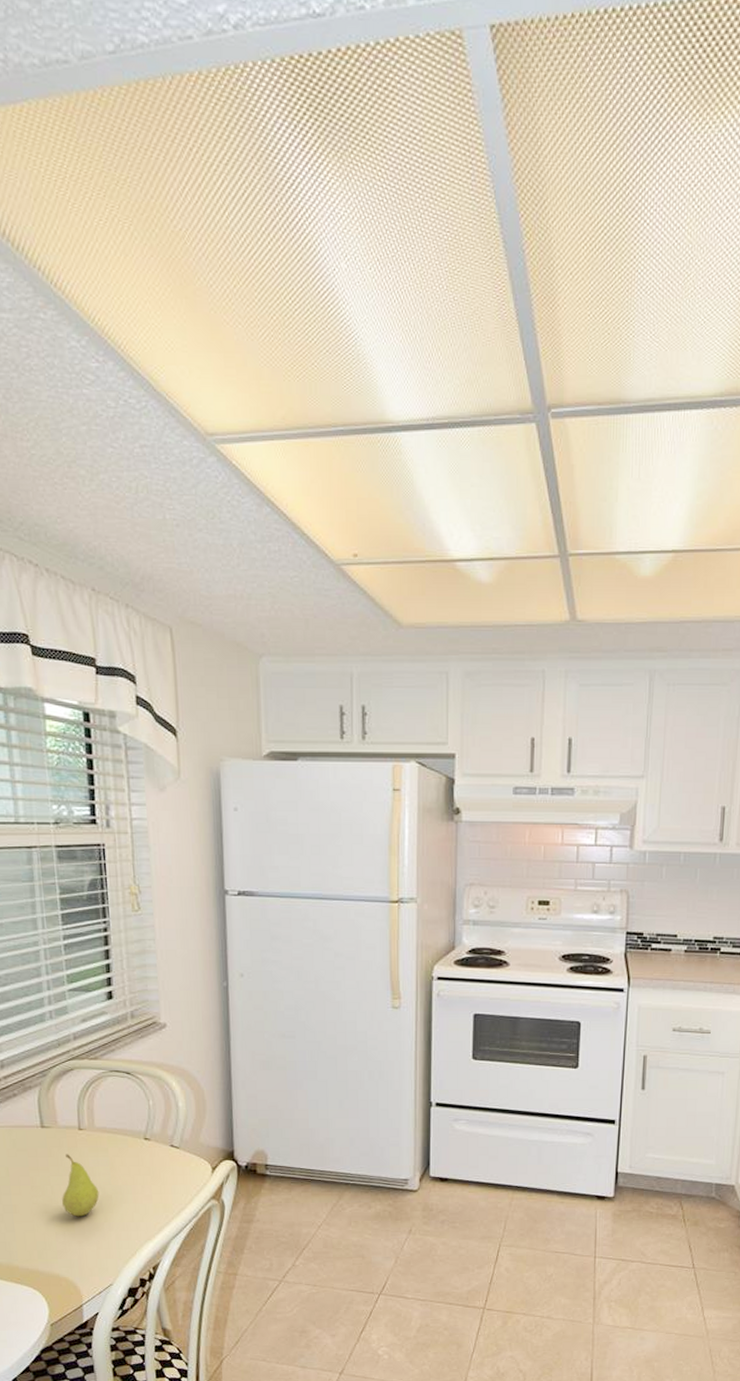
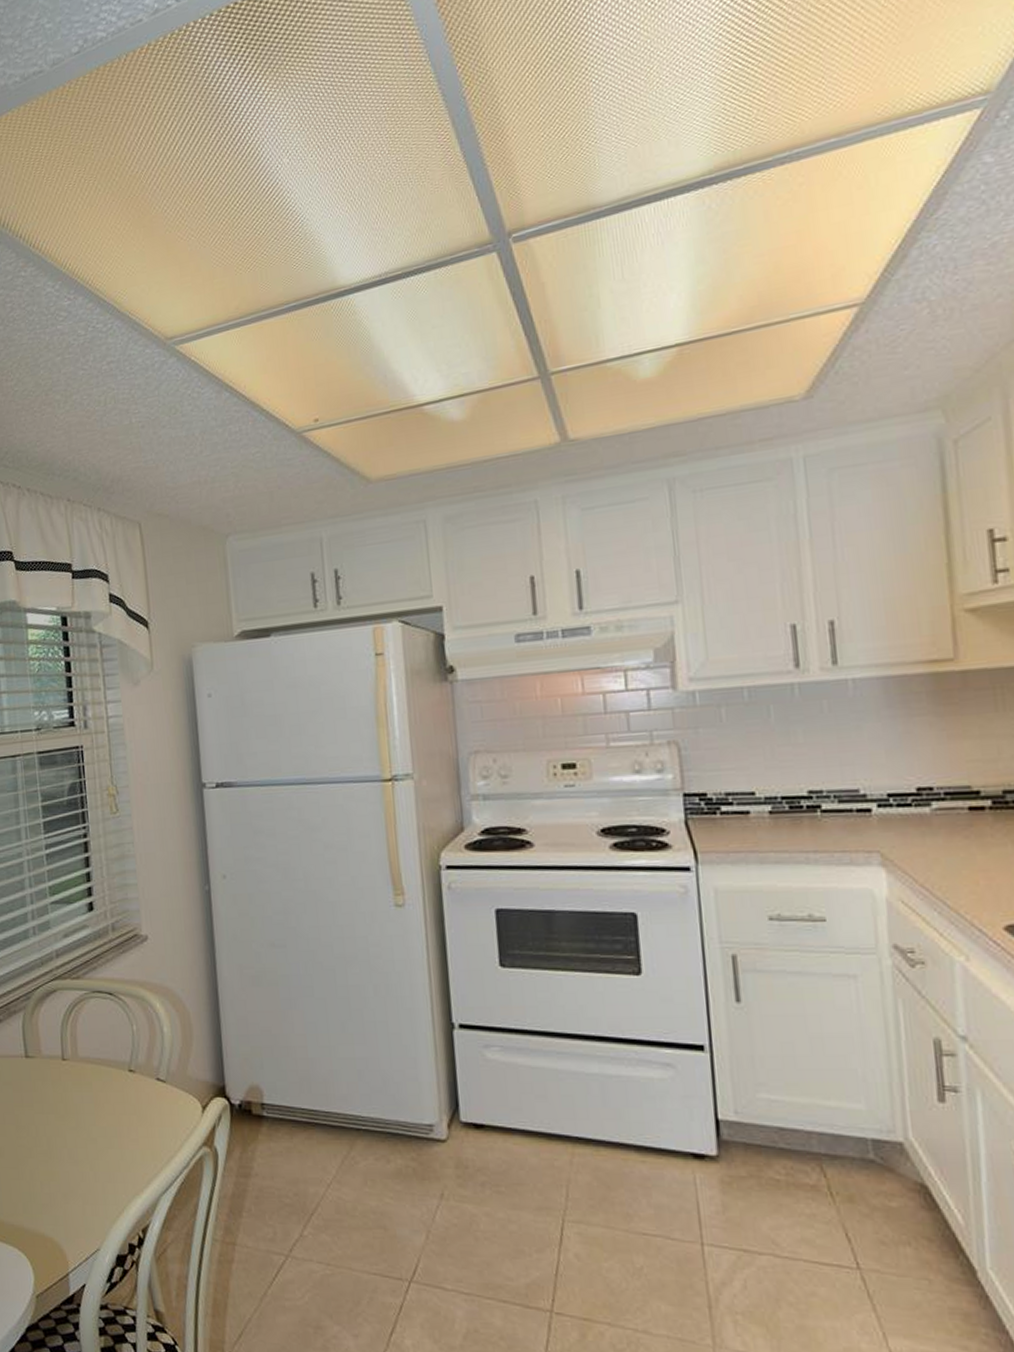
fruit: present [62,1154,100,1217] -> none [46,1088,84,1164]

